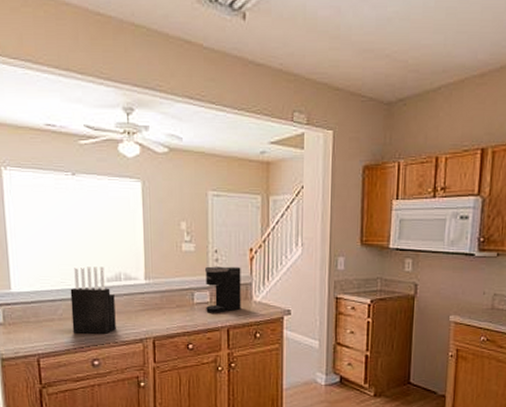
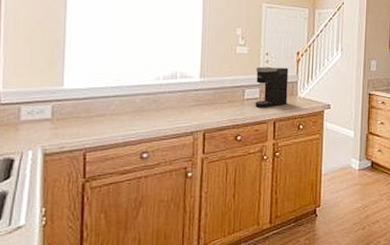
knife block: present [70,266,116,334] -> none [124,65,169,128]

